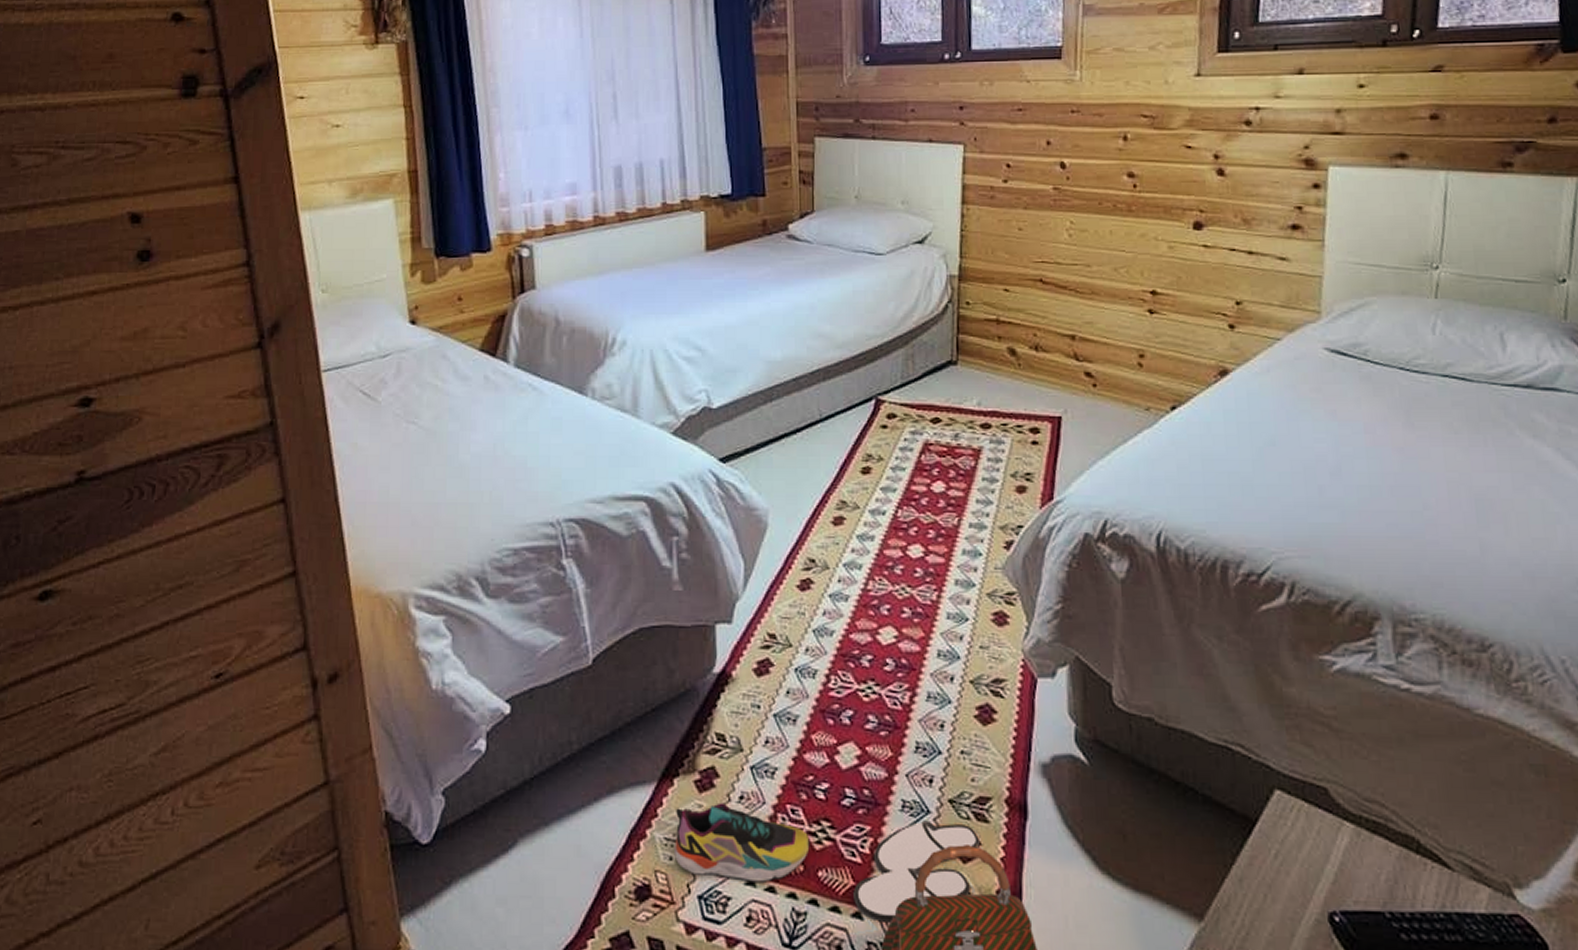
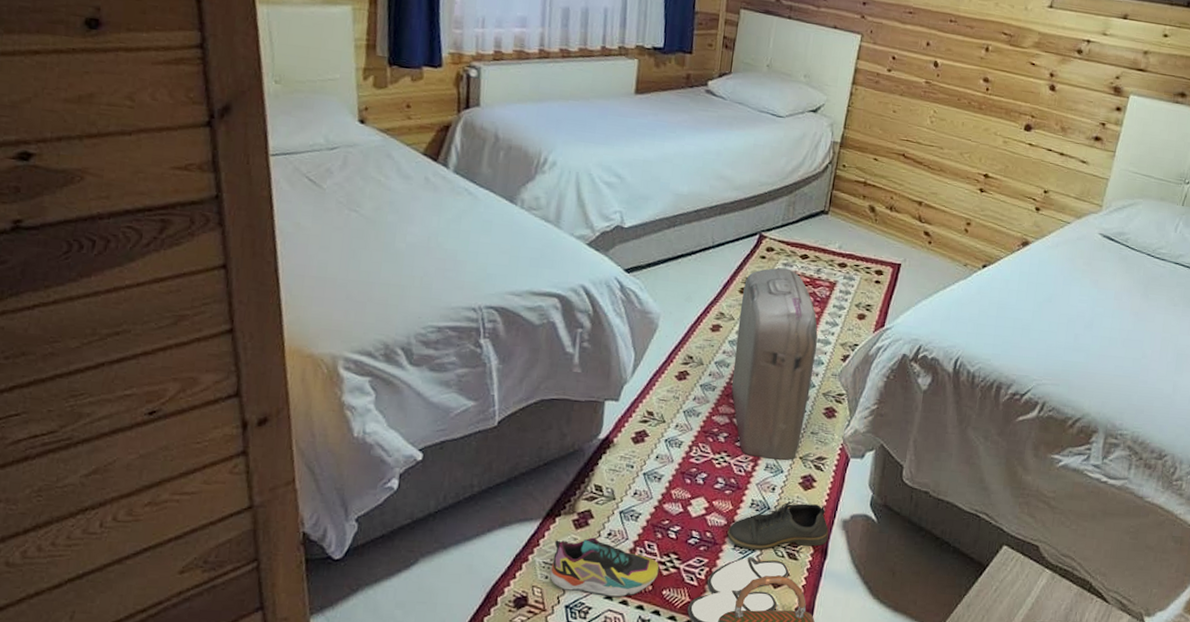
suitcase: none [865,437,970,686] -> present [731,267,818,460]
shoe: none [890,740,1025,811] -> present [727,500,829,550]

